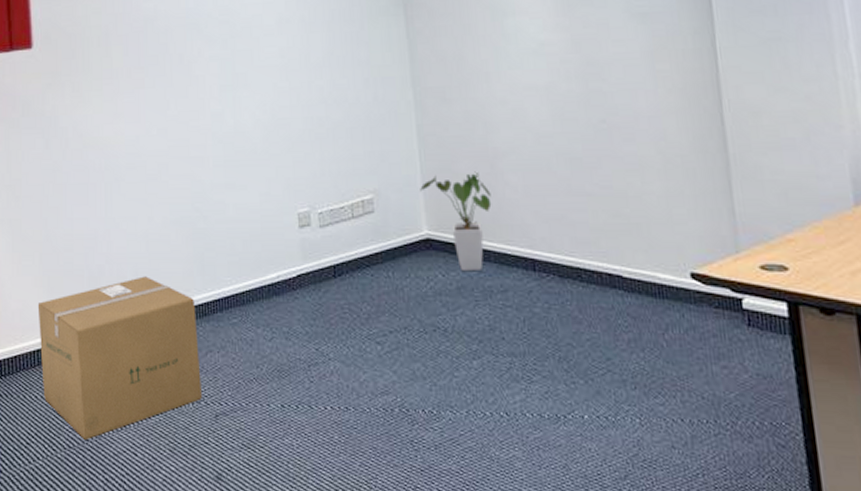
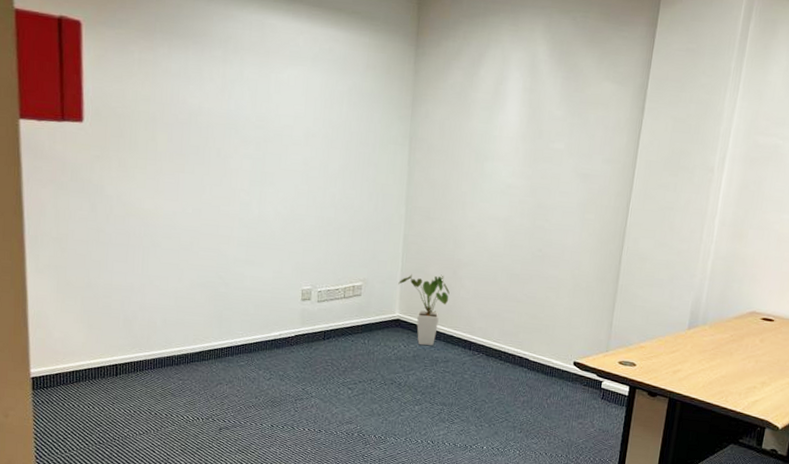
box: present [37,276,202,440] -> none [78,323,212,439]

